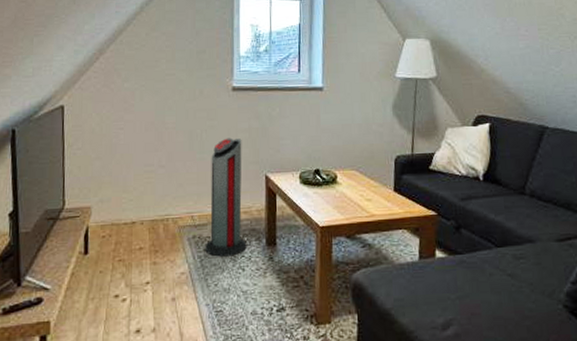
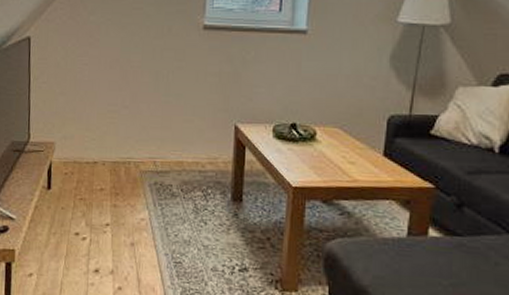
air purifier: present [205,138,247,257] -> none [166,81,211,208]

